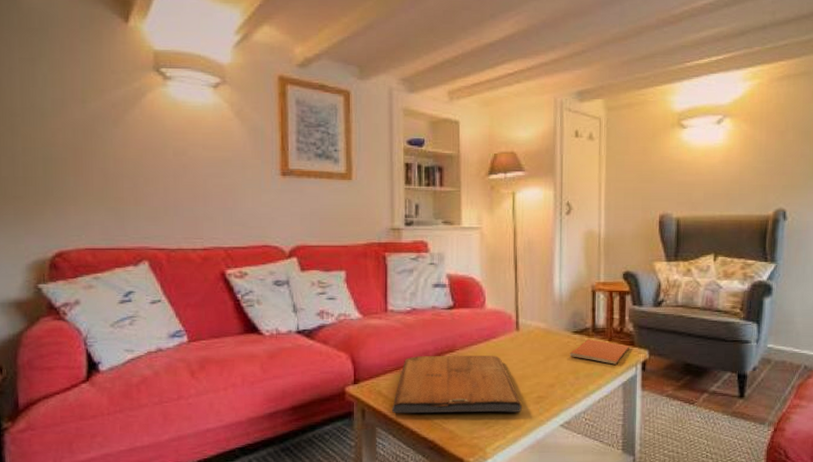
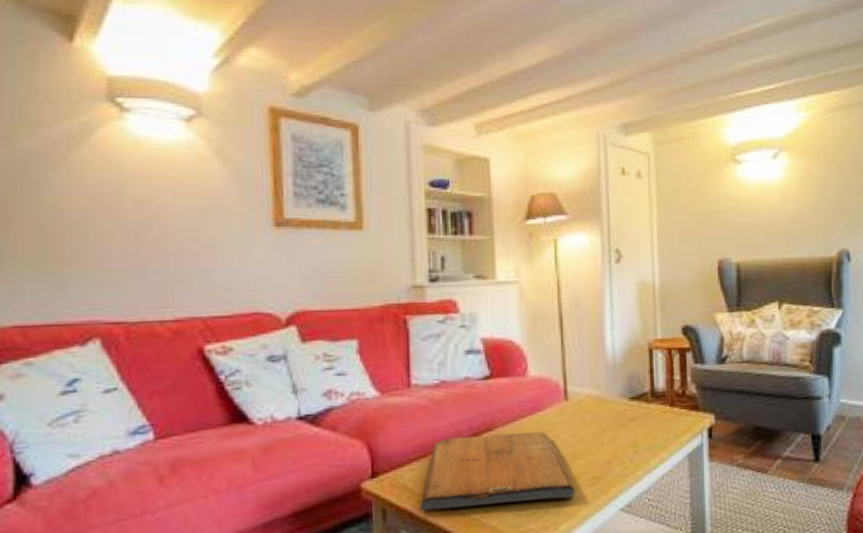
book: present [569,339,630,365] -> none [627,405,694,434]

